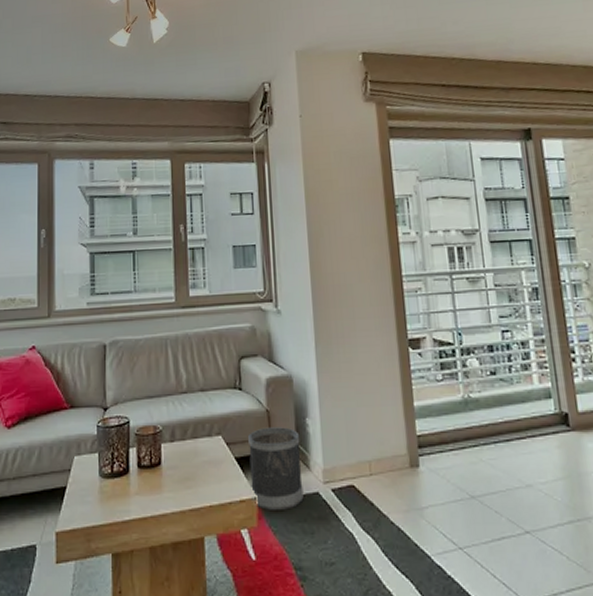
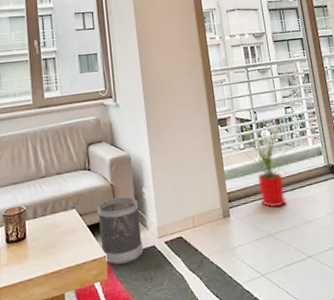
house plant: none [432,343,513,462] -> present [235,118,294,208]

